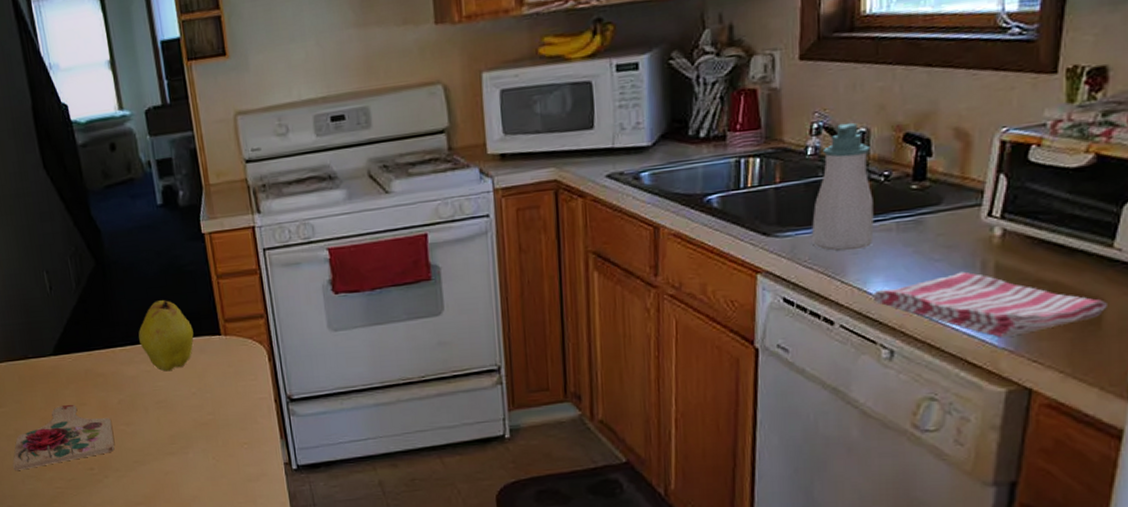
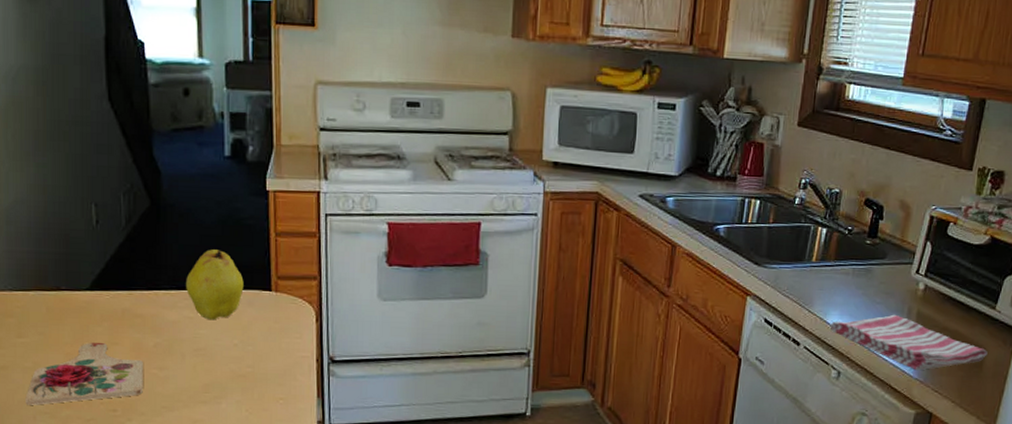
soap bottle: present [812,122,874,252] -> none [791,182,841,287]

